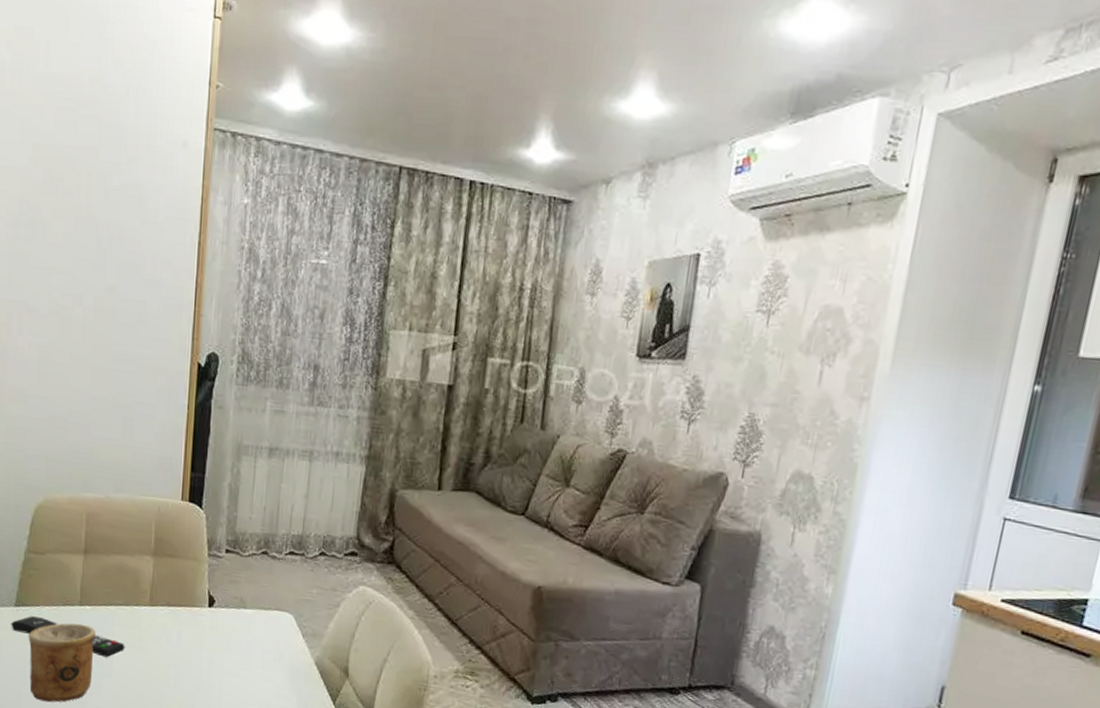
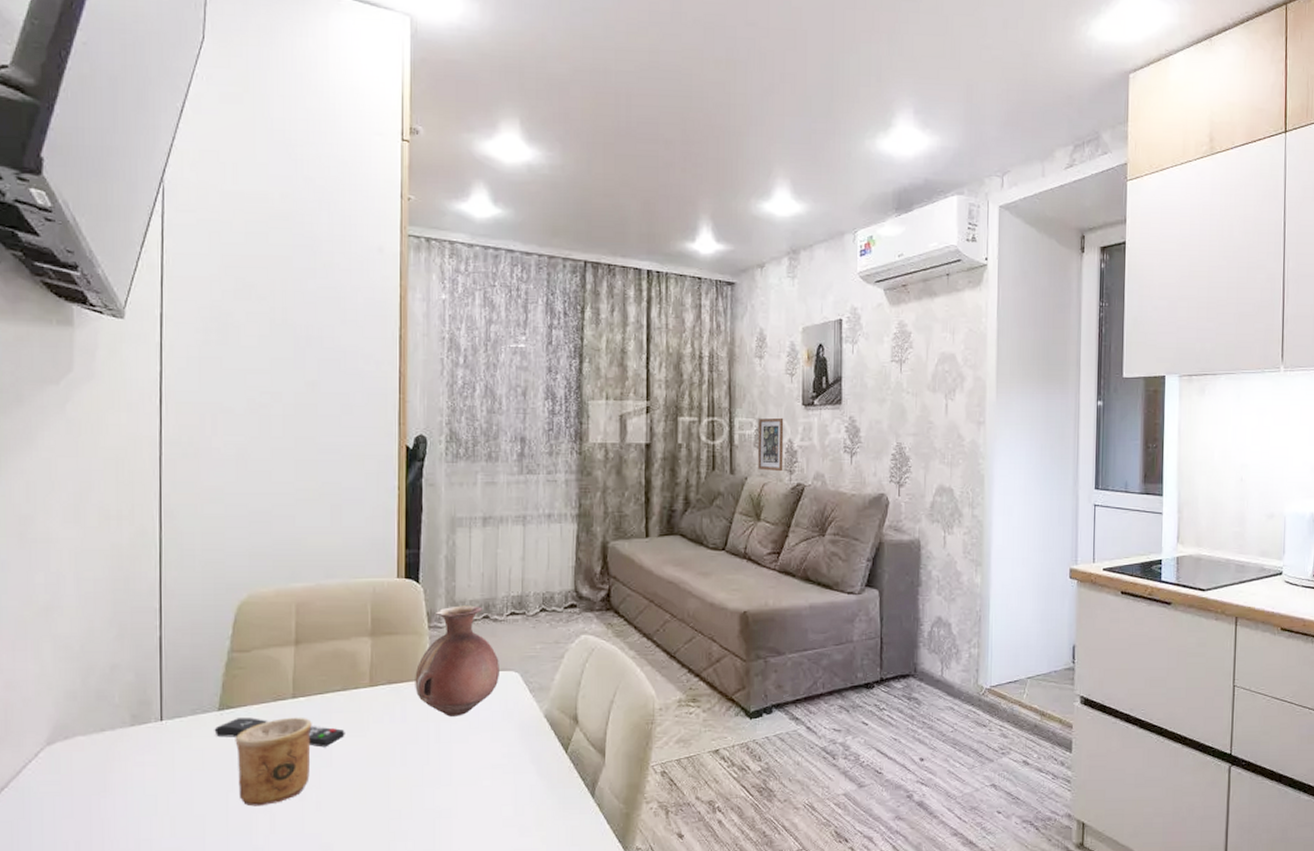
vase: none [191,537,275,649] -> present [415,605,499,717]
picture frame: none [574,368,612,434] -> present [758,417,784,472]

